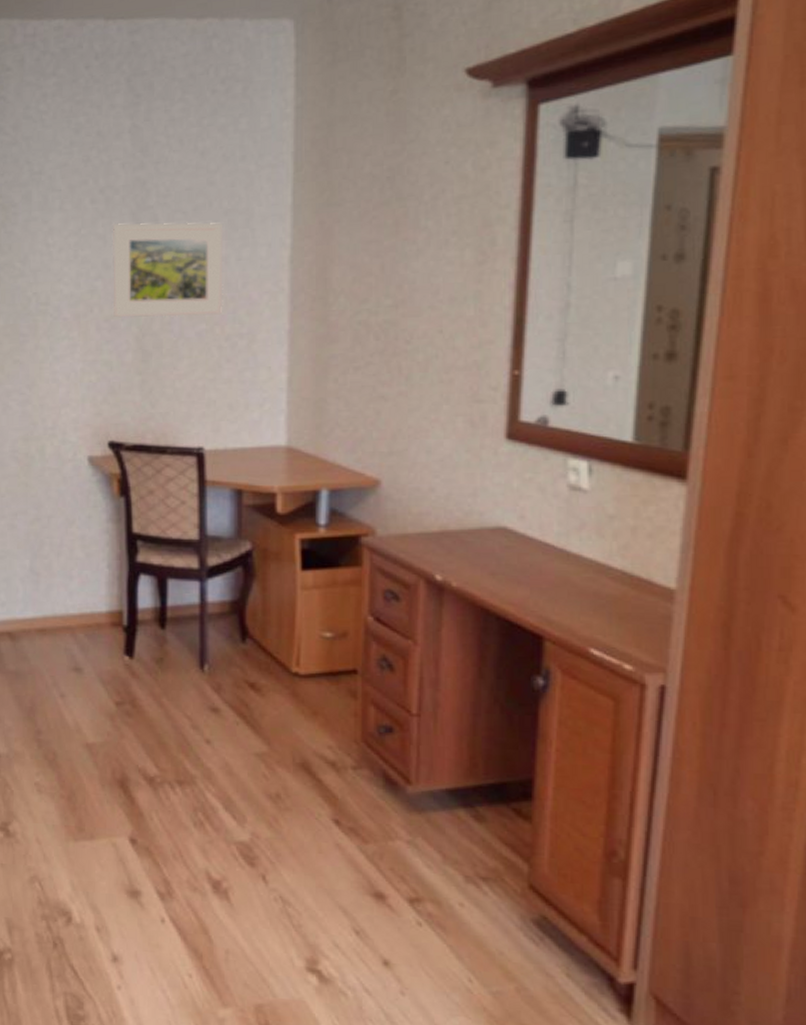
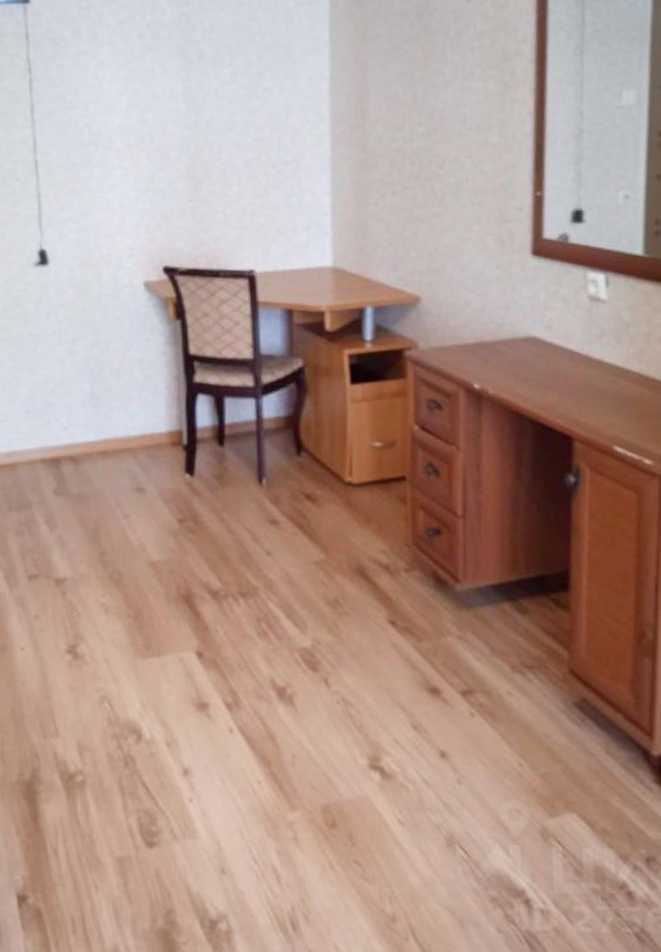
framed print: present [112,222,223,317] -> none [160,56,269,147]

